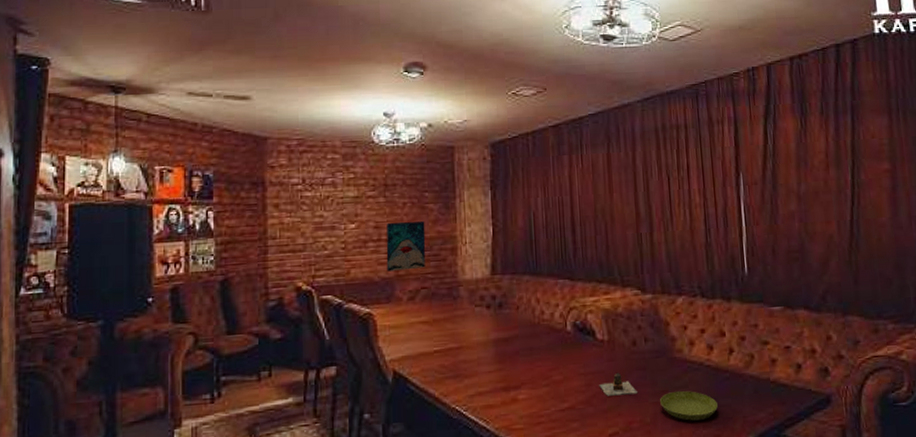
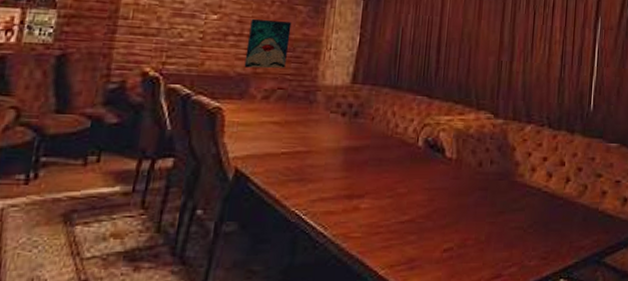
teapot: present [599,372,638,396] -> none [441,190,477,212]
saucer: present [660,390,718,422] -> none [496,213,549,243]

